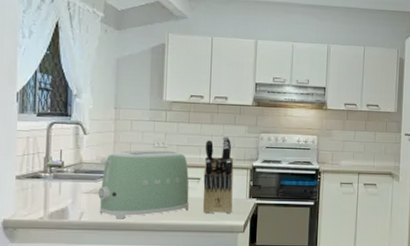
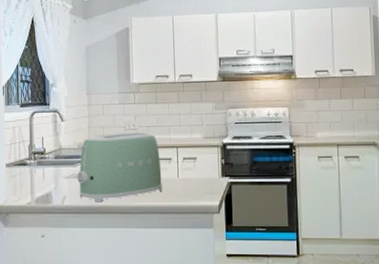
knife block: present [203,136,234,214] -> none [173,114,205,195]

